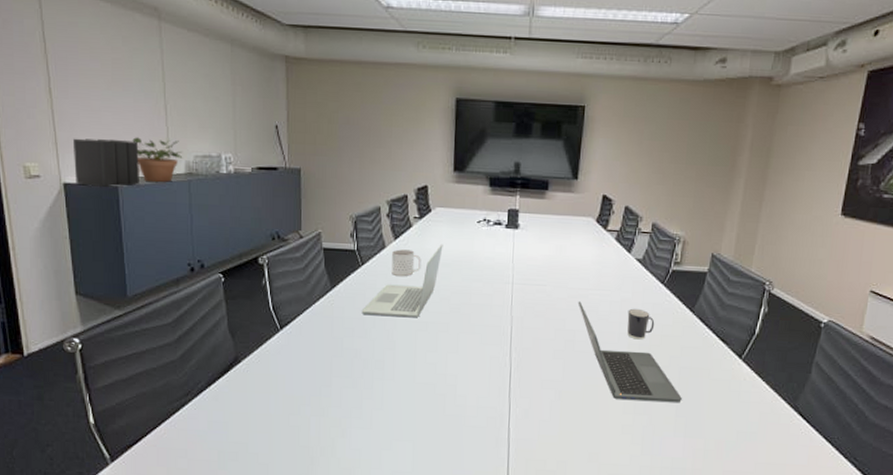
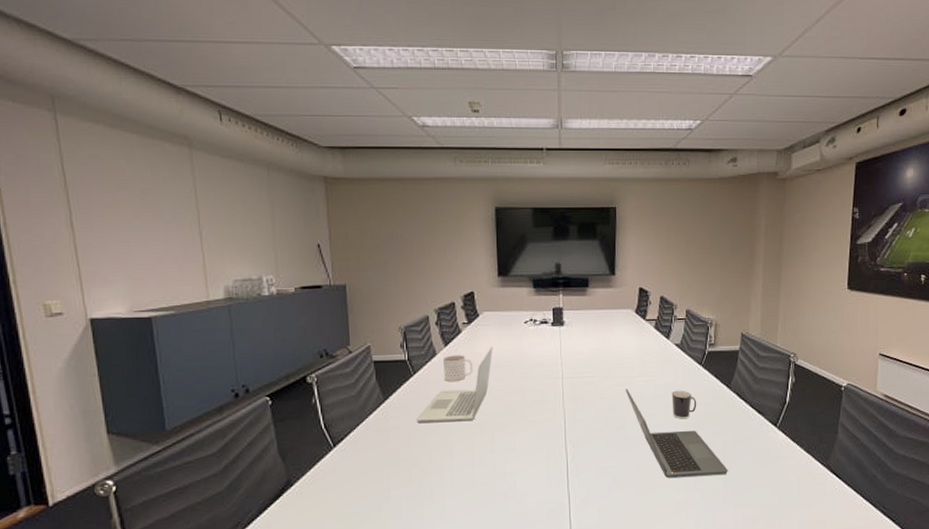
books: present [73,138,139,187] -> none [100,270,175,319]
potted plant: present [132,137,183,183] -> none [165,266,222,311]

